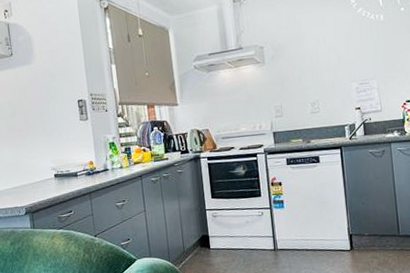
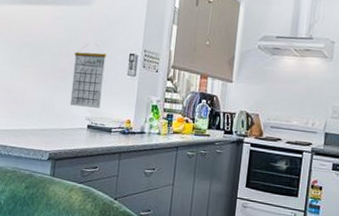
calendar: none [27,98,62,160] -> present [69,44,107,108]

